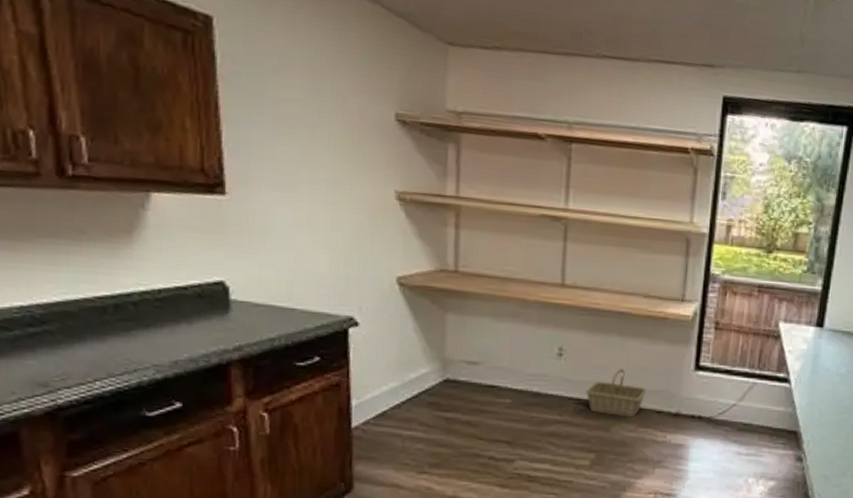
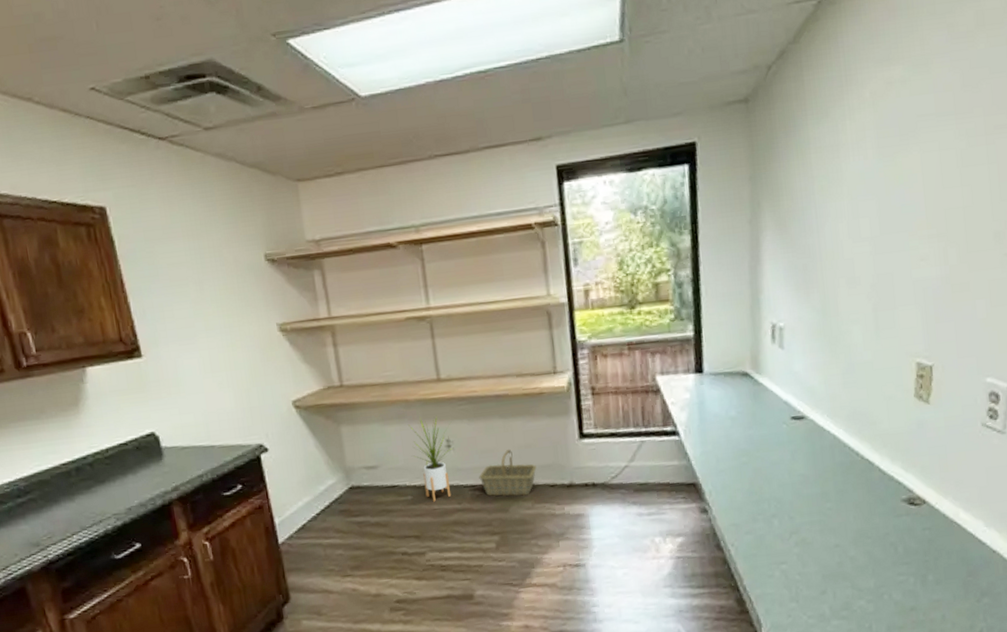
house plant: none [518,319,566,409] -> present [408,415,454,502]

